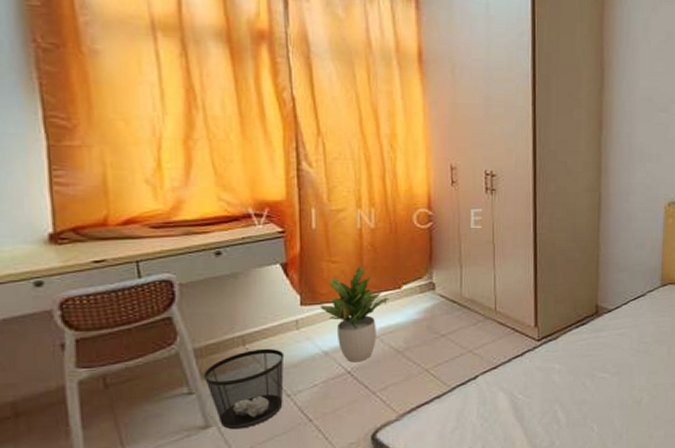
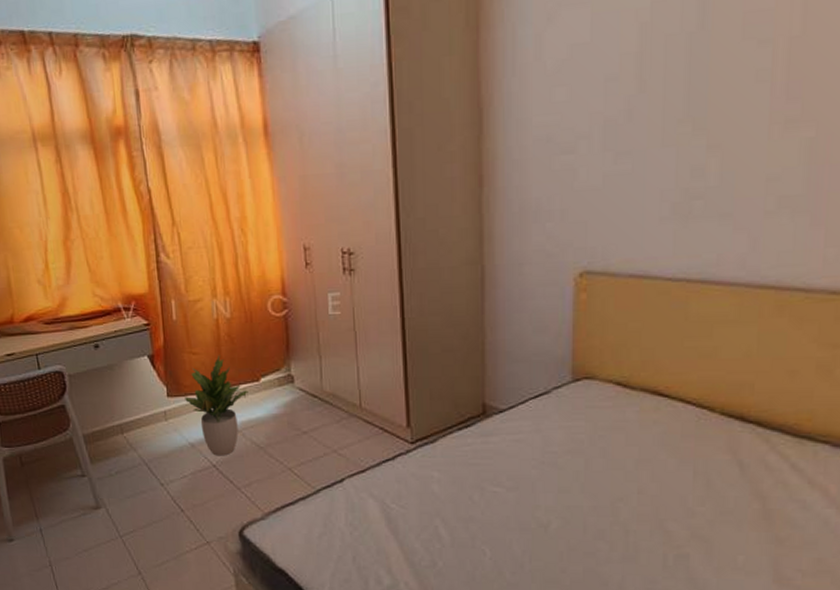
waste bin: present [203,348,285,430] -> none [92,437,158,513]

